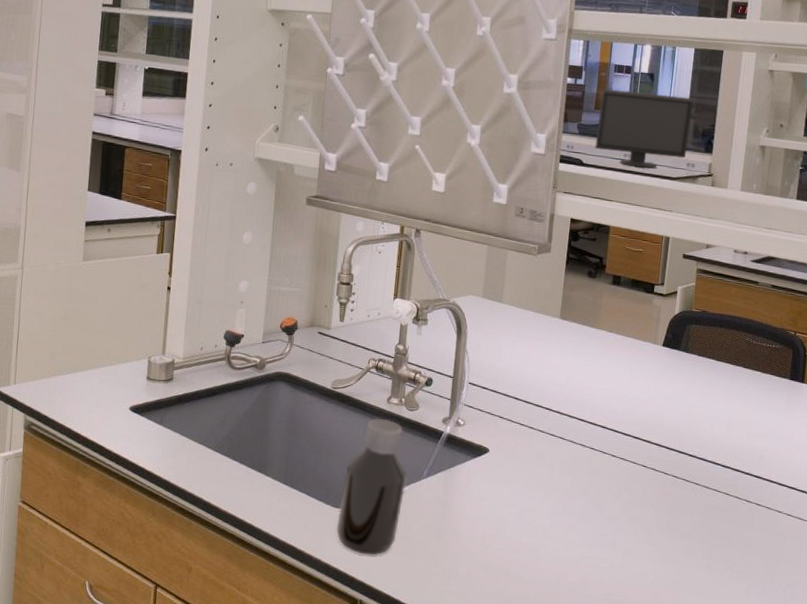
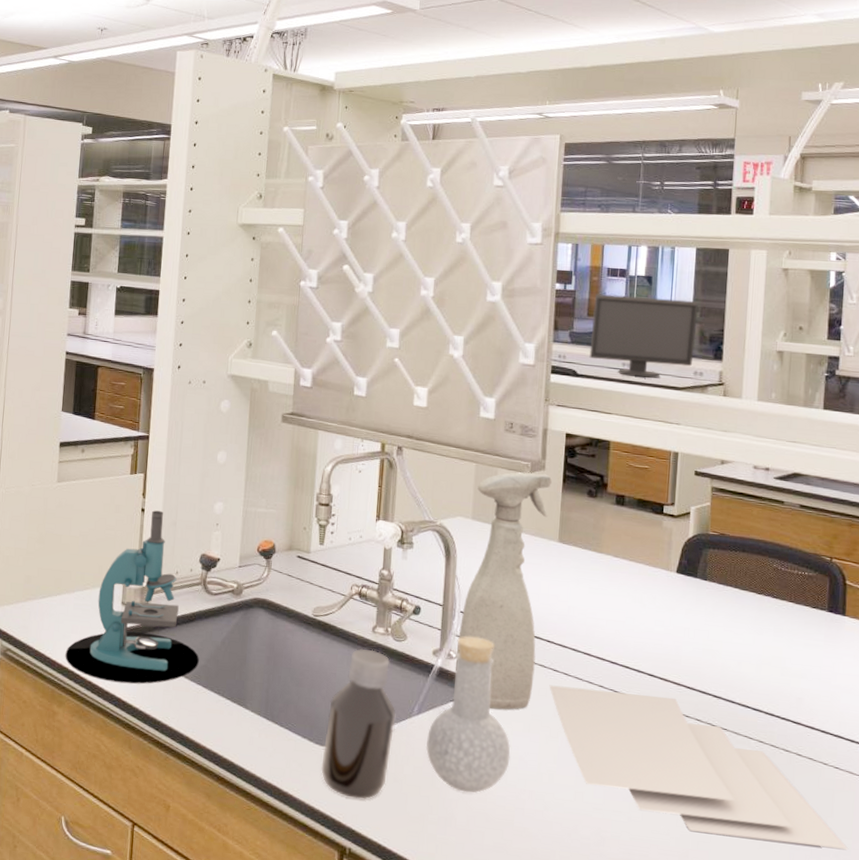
microscope: none [90,289,222,455] -> present [65,510,199,685]
flask: none [433,405,510,547] -> present [425,636,511,793]
spray bottle: none [461,254,556,471] -> present [454,472,552,710]
papers: none [546,448,794,584] -> present [549,685,848,849]

